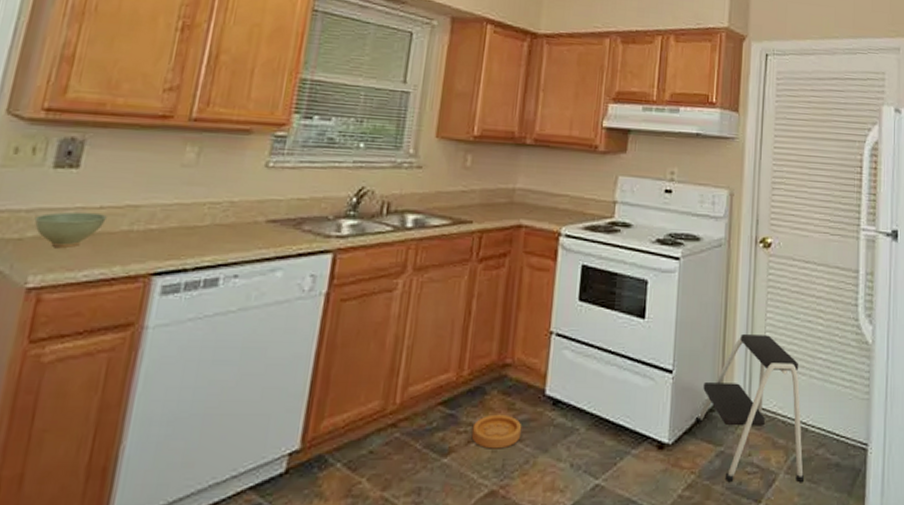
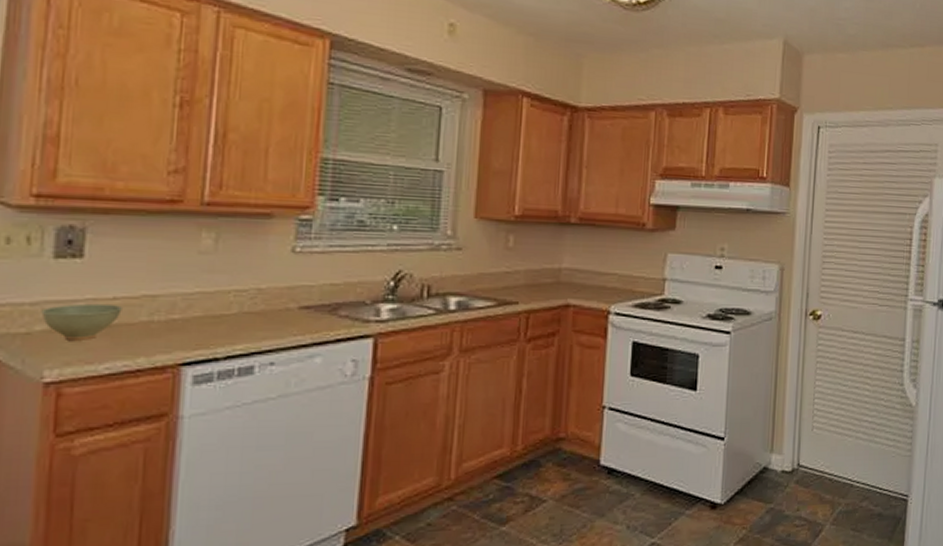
pet bowl: present [471,414,522,449] -> none [528,484,579,517]
step stool: present [695,333,805,483] -> none [746,401,849,534]

